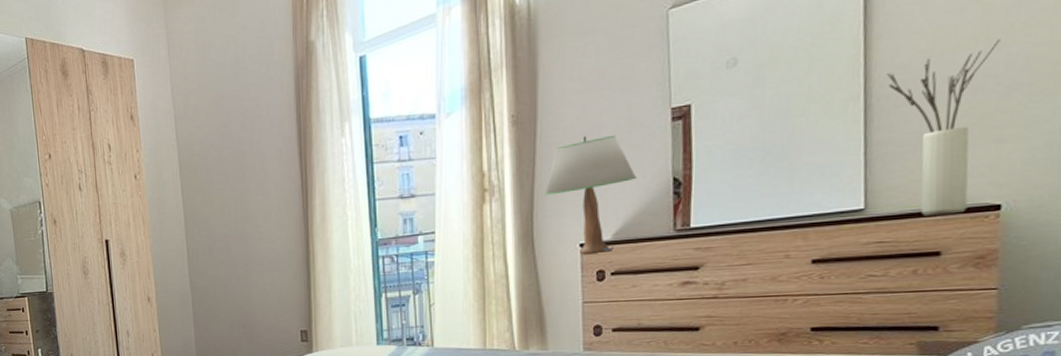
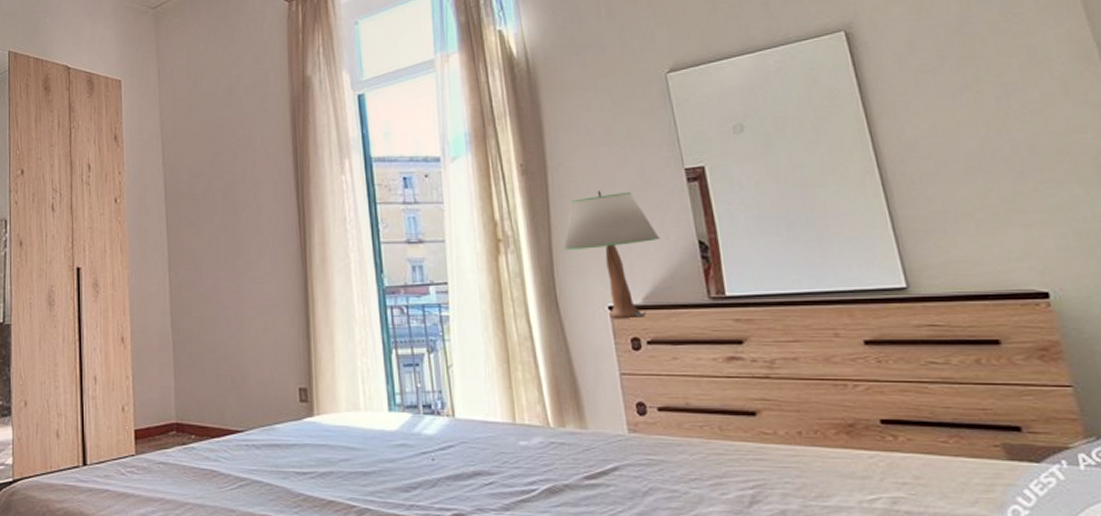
vase: present [887,39,1001,216] -> none [896,125,1014,300]

